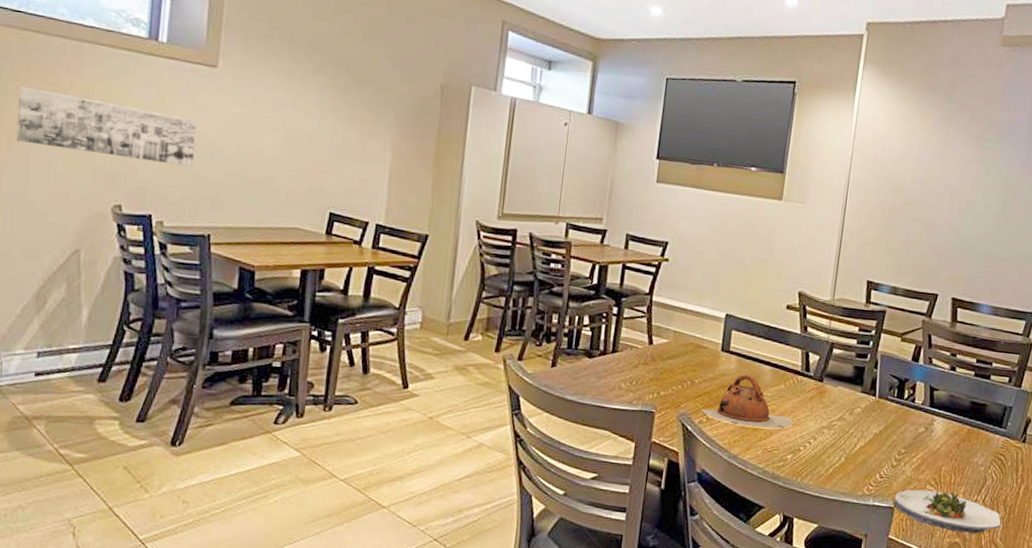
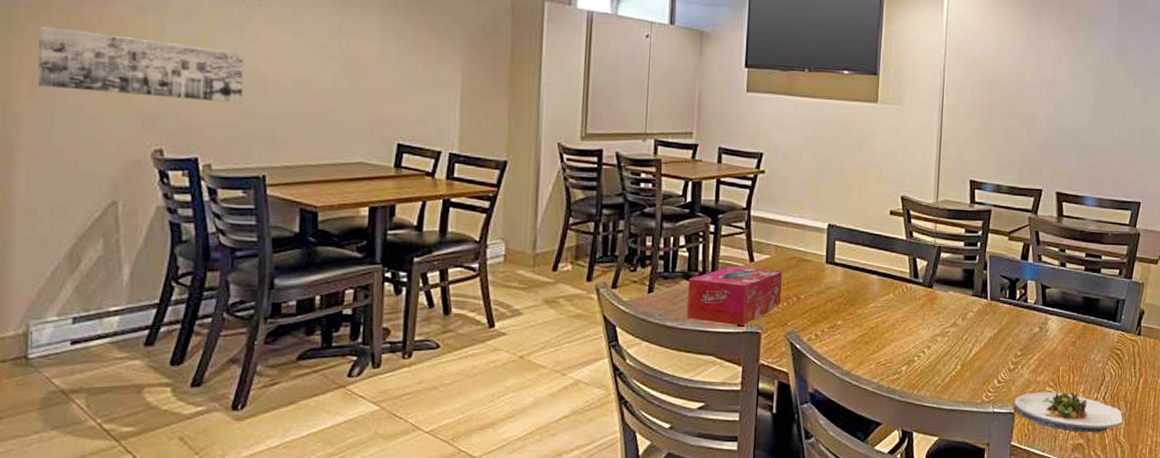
tissue box: none [585,347,679,405] -> present [686,265,782,327]
teapot: present [701,374,794,429] -> none [809,286,906,341]

